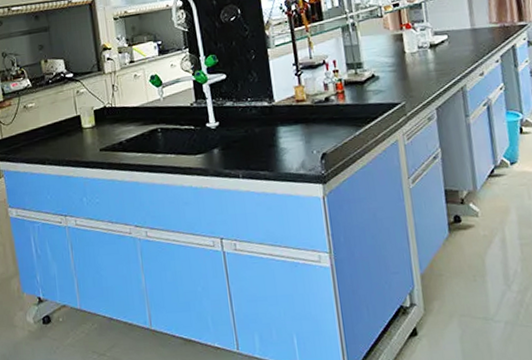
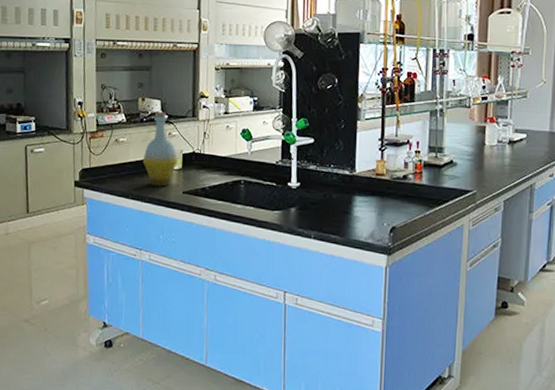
bottle: none [54,70,90,148] -> present [142,111,178,187]

